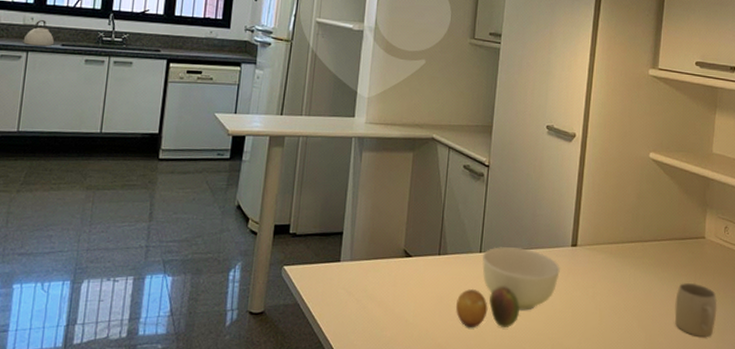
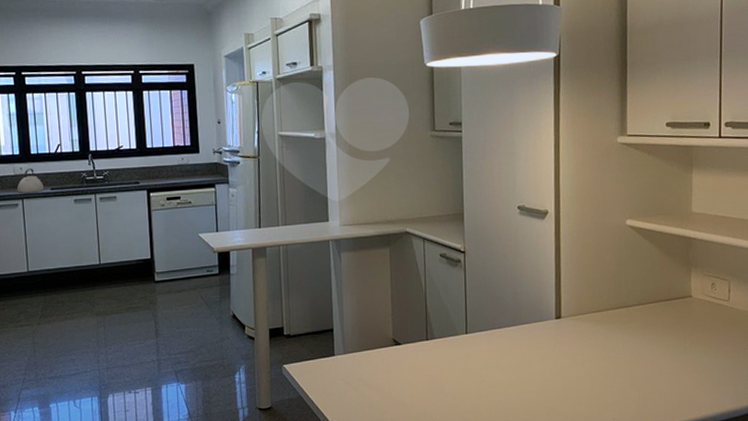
fruit: present [456,288,488,327] -> none [449,367,480,403]
bowl: present [482,247,560,311] -> none [469,325,547,383]
fruit: present [489,286,520,327] -> none [481,362,512,400]
mug: present [674,282,718,337] -> none [666,340,710,391]

